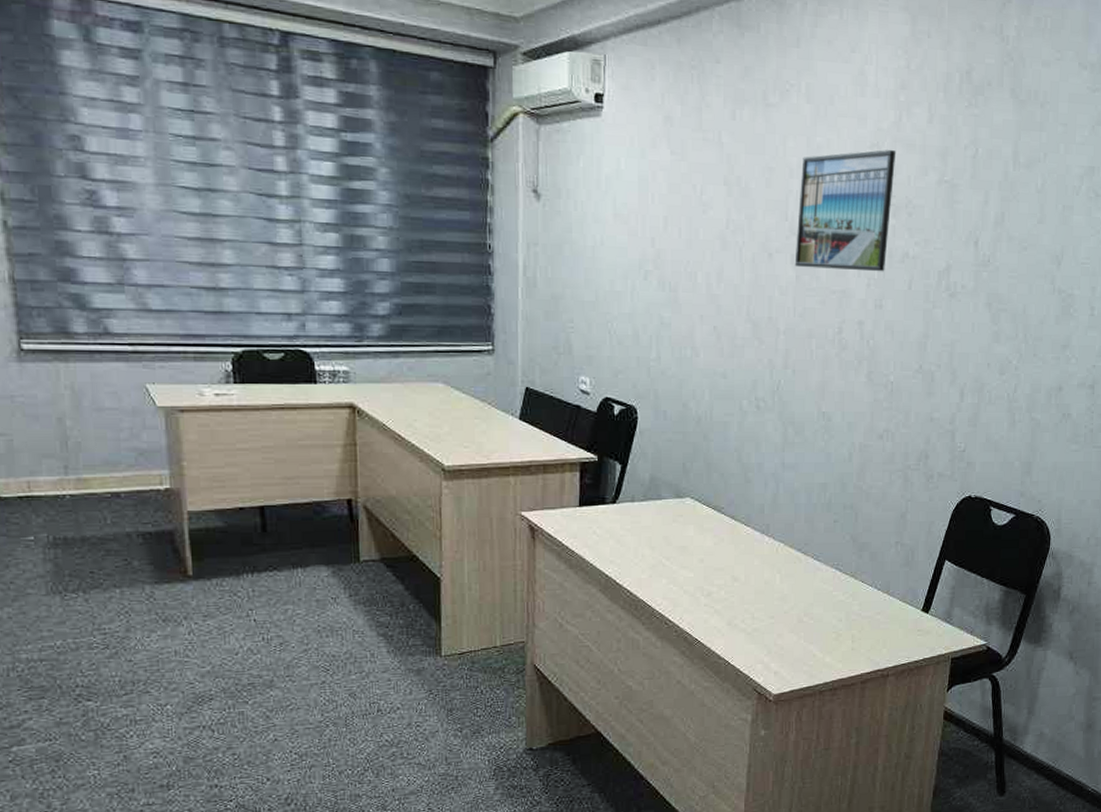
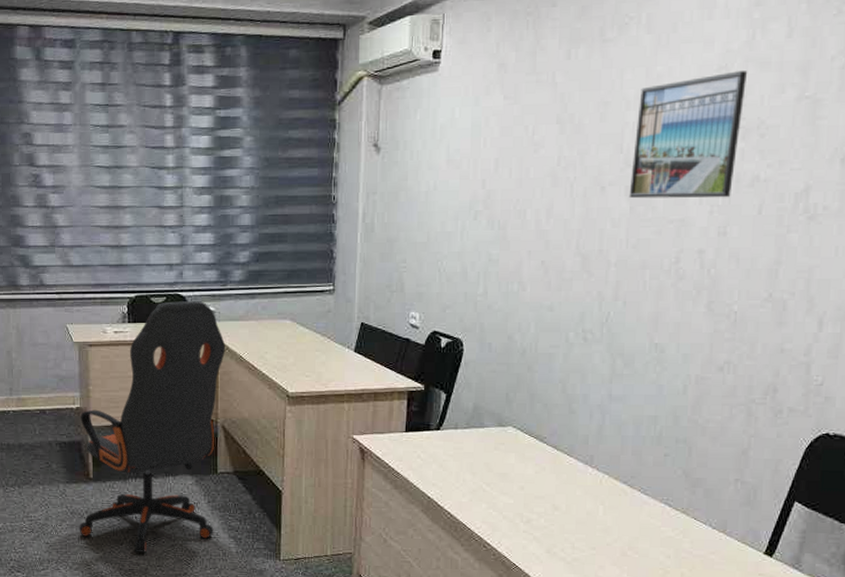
office chair: none [171,358,365,663] -> present [79,301,226,553]

